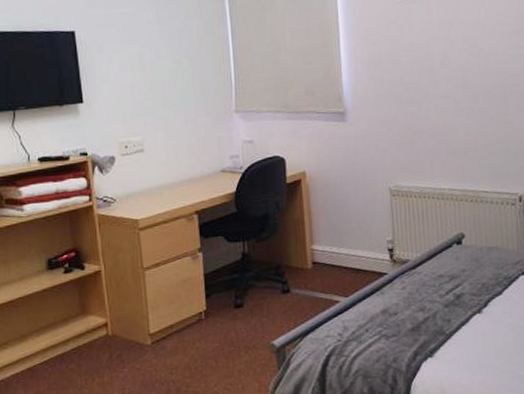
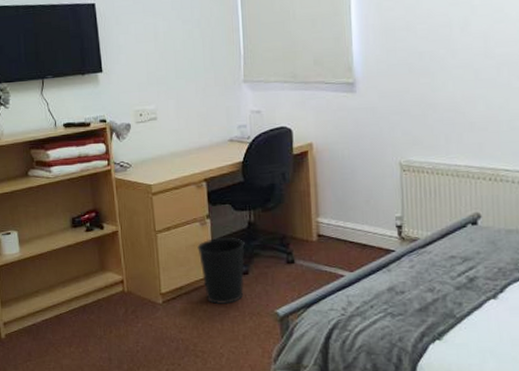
wastebasket: none [189,269,239,340] -> present [197,237,245,304]

